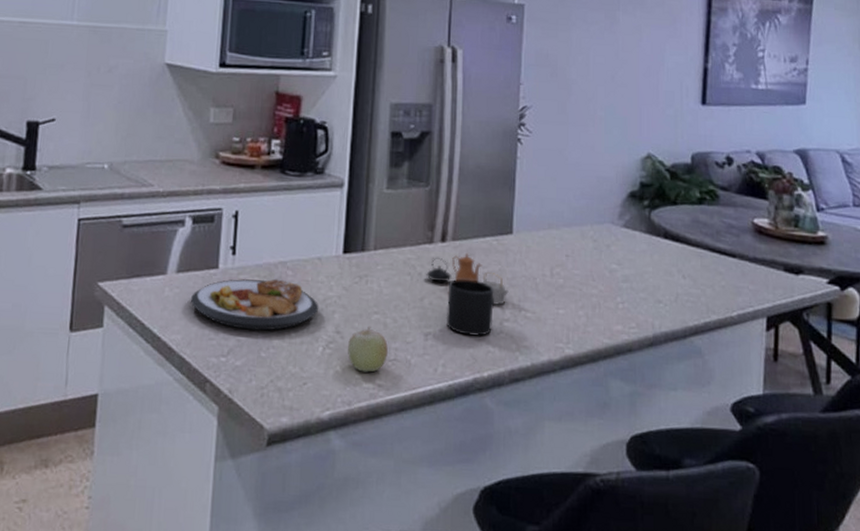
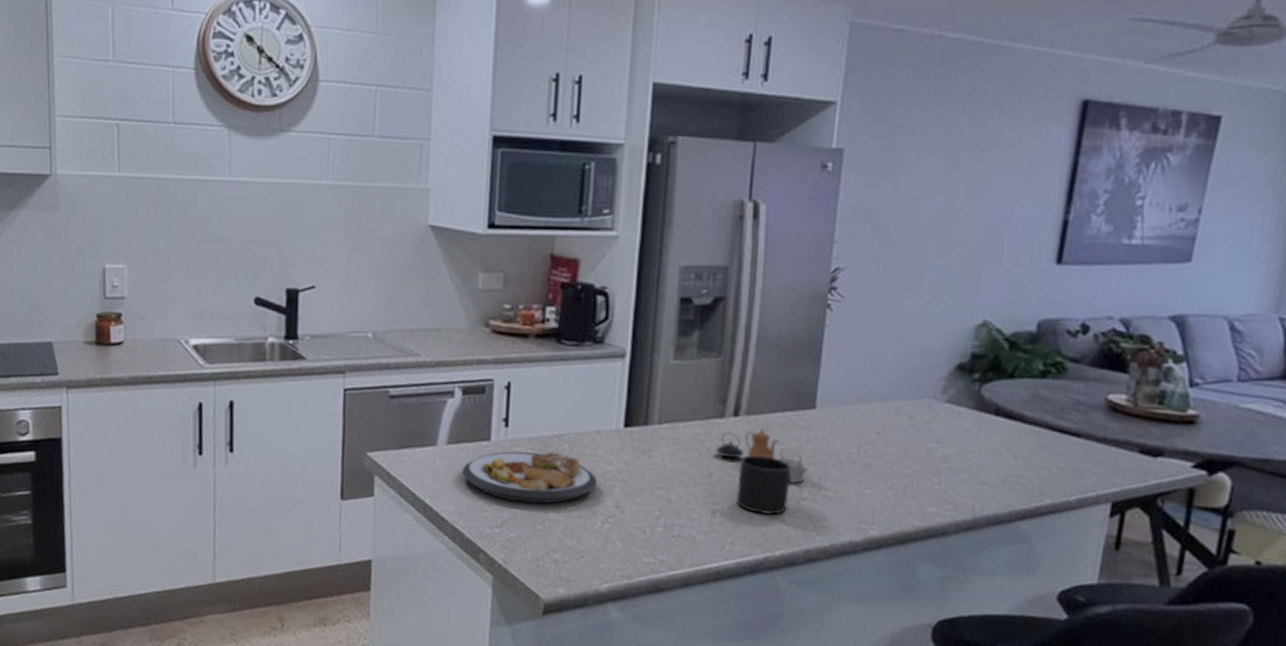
fruit: present [348,325,388,372] -> none [628,501,671,548]

